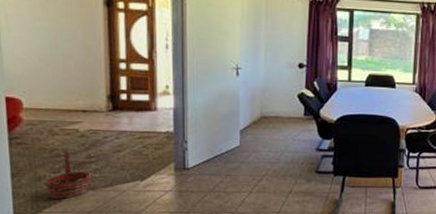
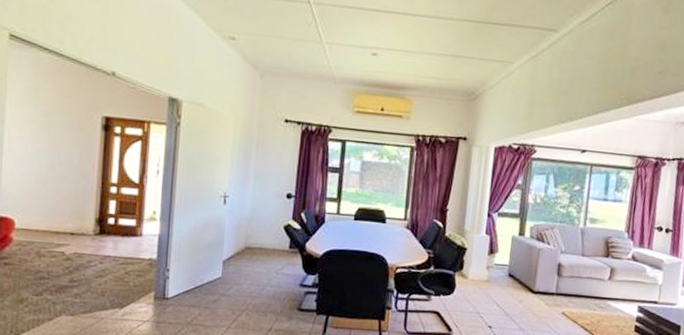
basket: present [44,150,92,199] -> none [26,272,73,323]

